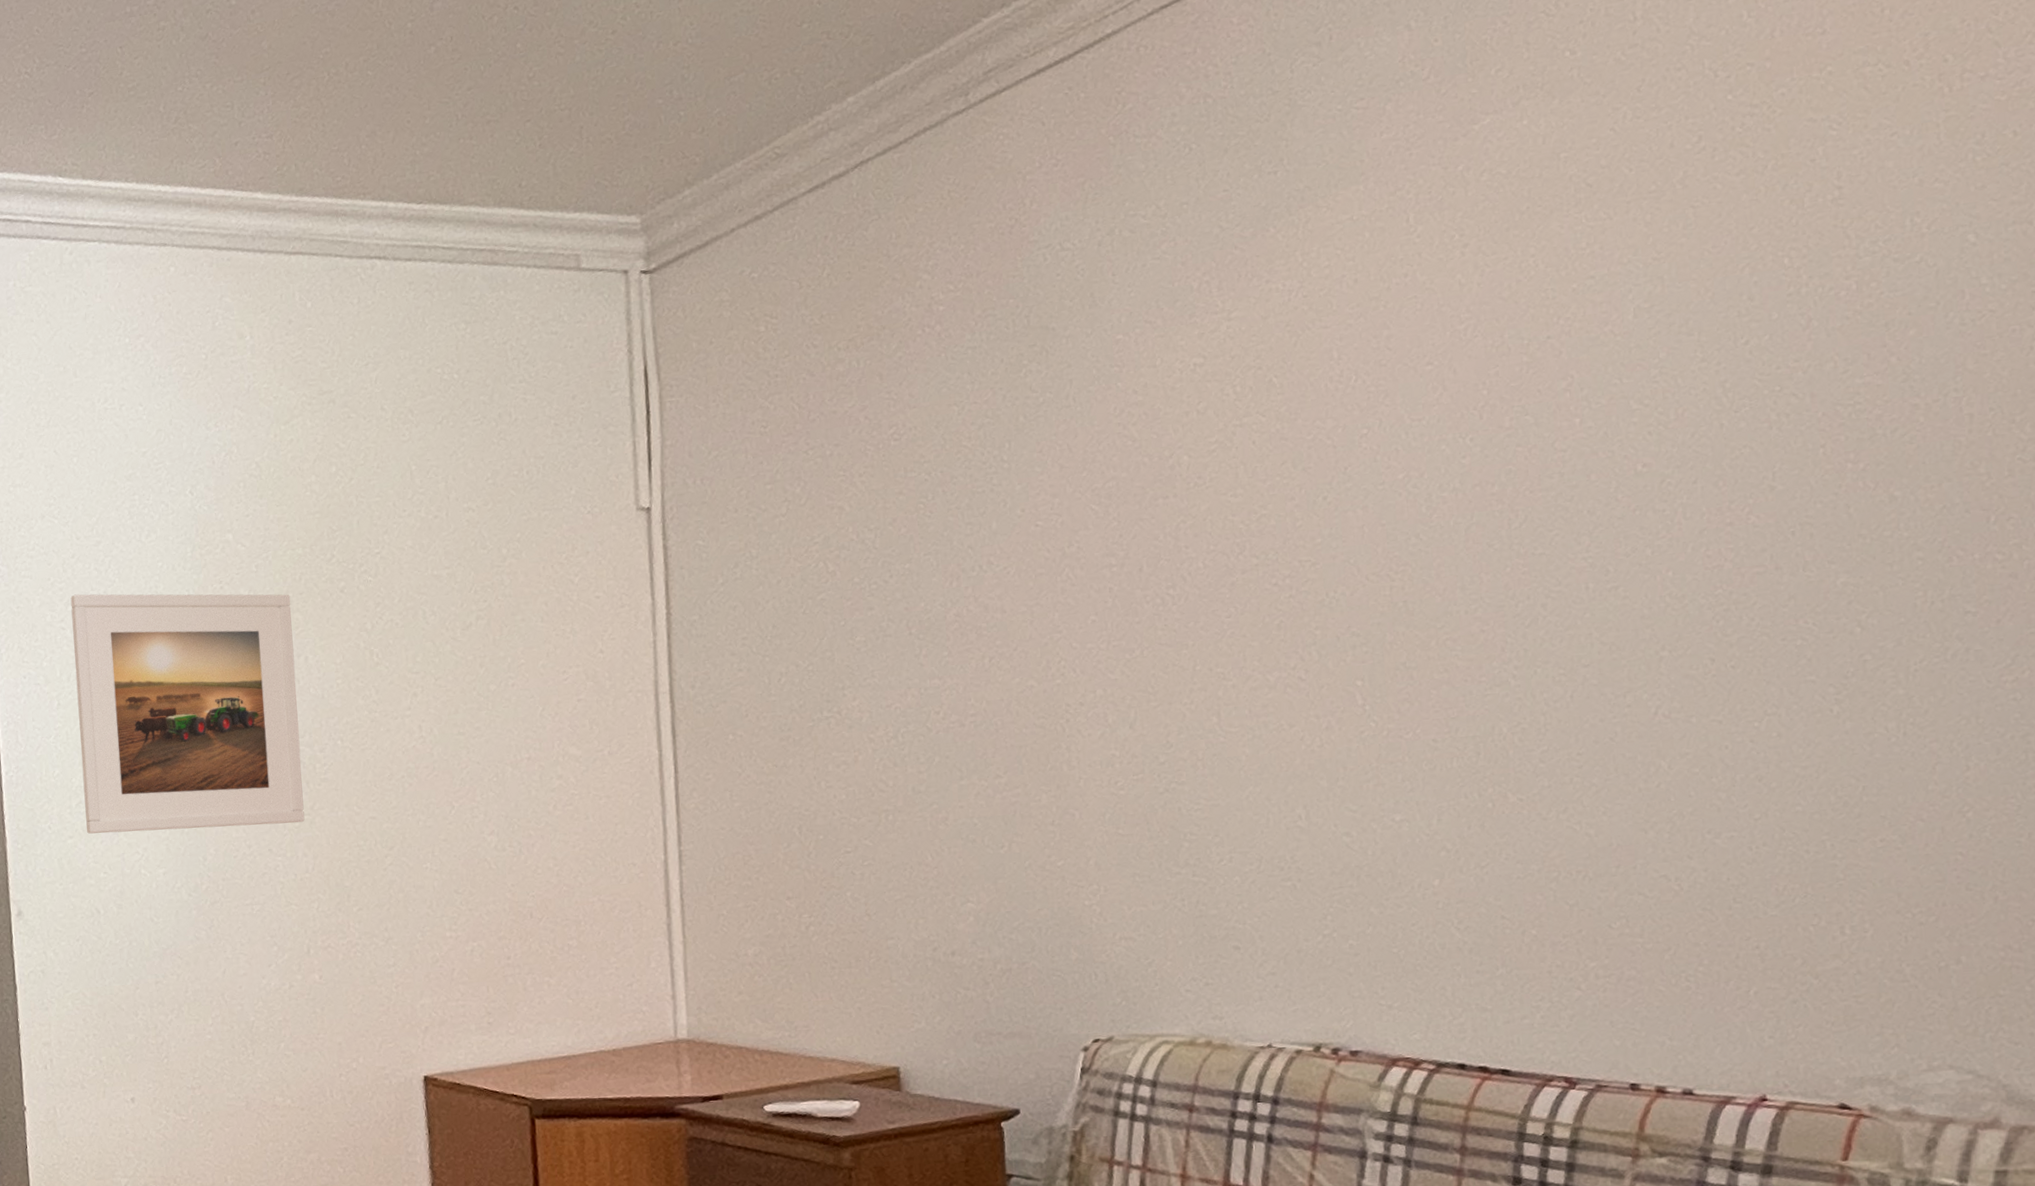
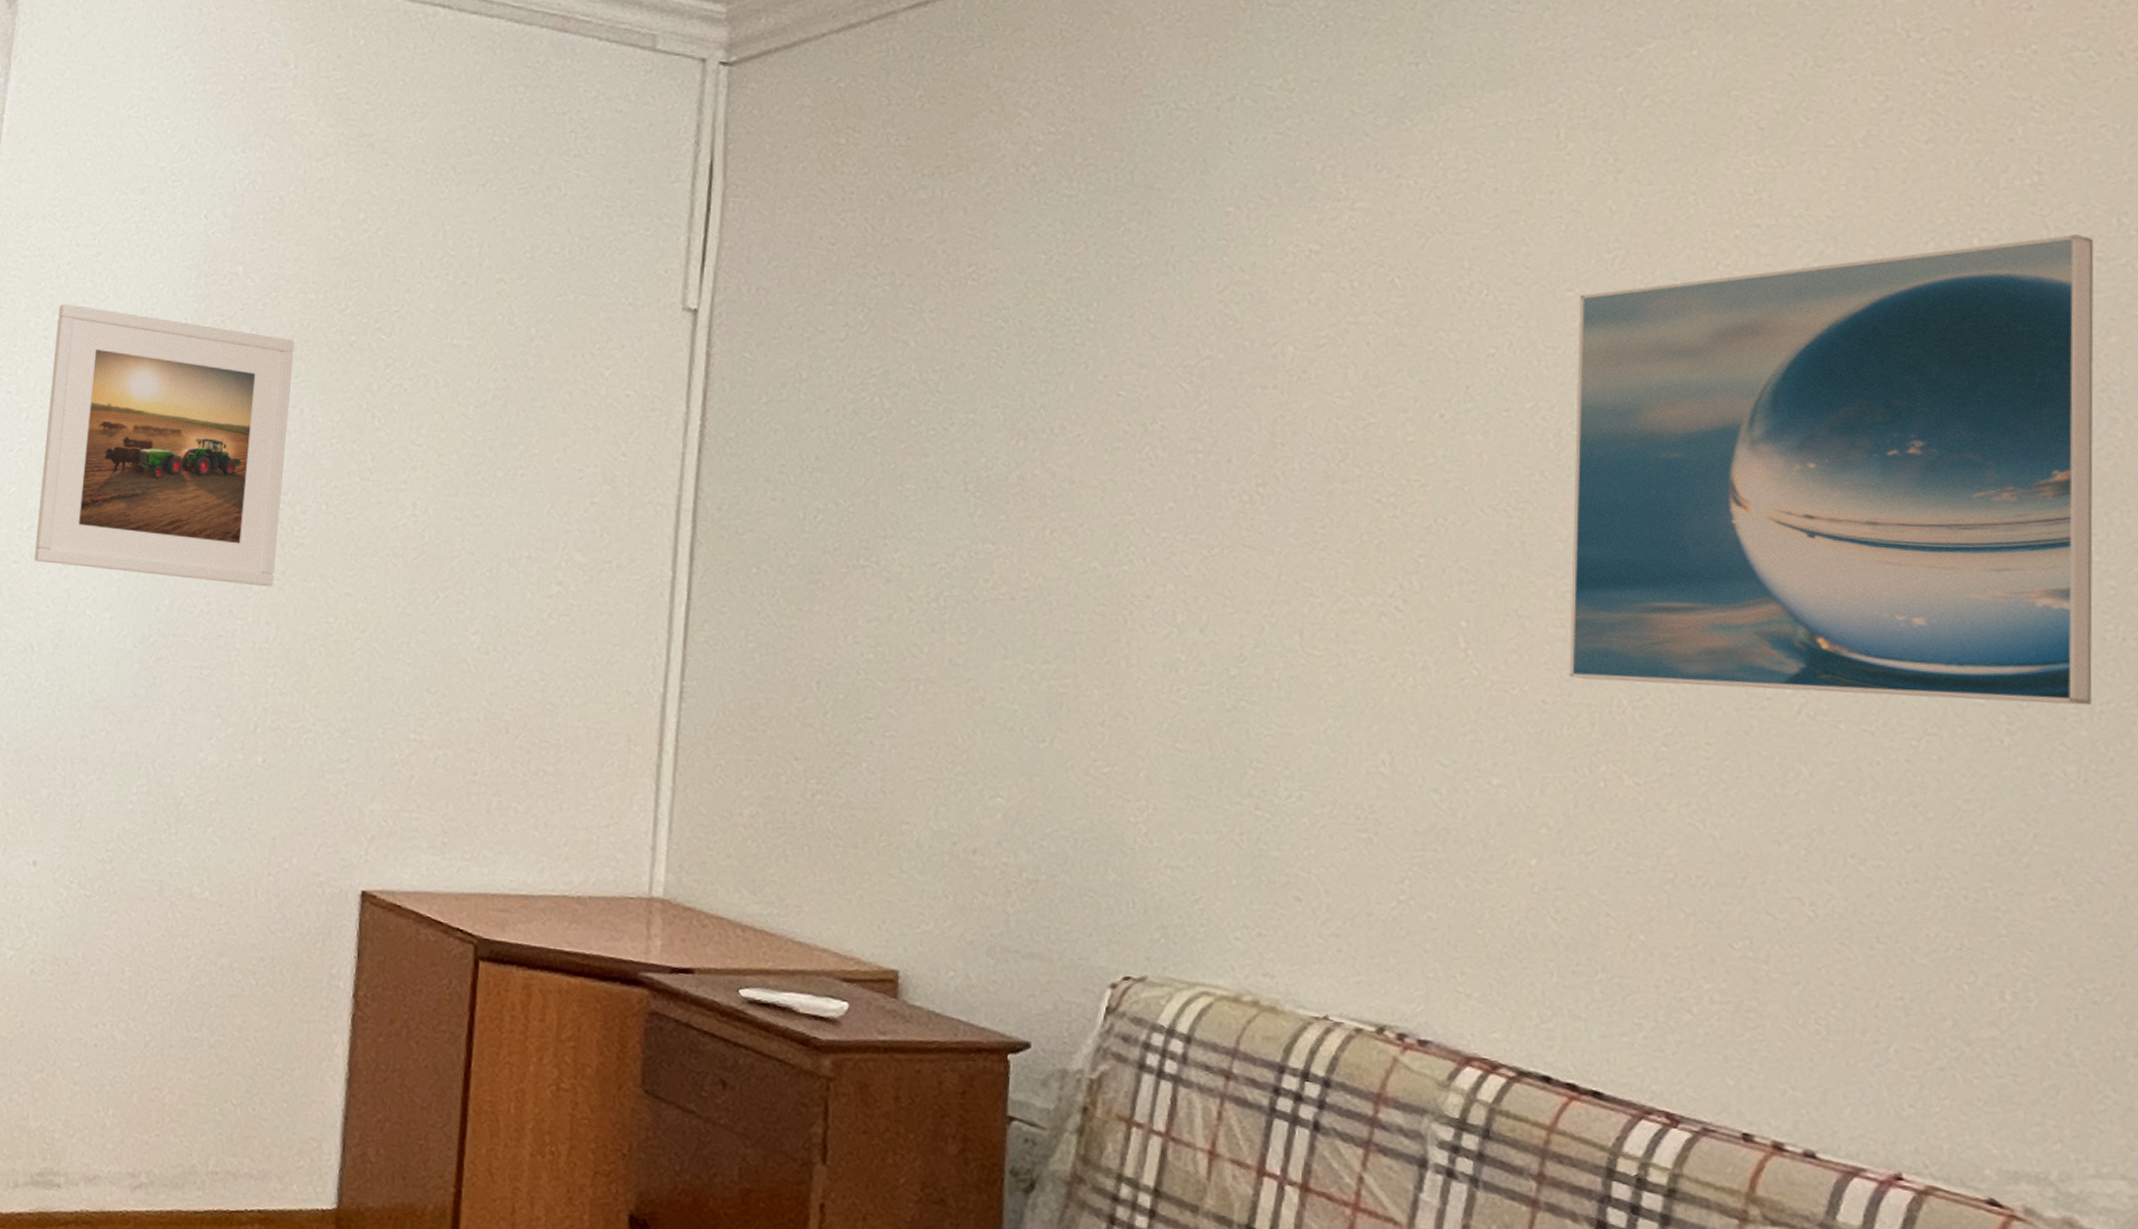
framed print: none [1438,240,1907,716] -> present [1569,234,2094,706]

